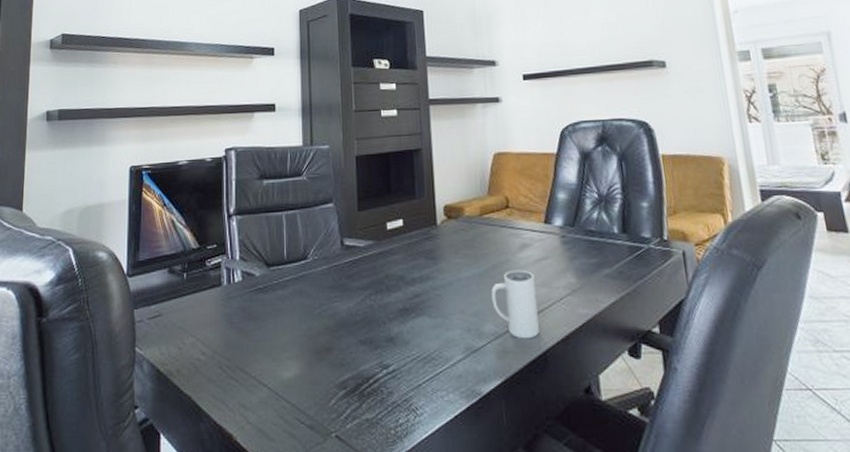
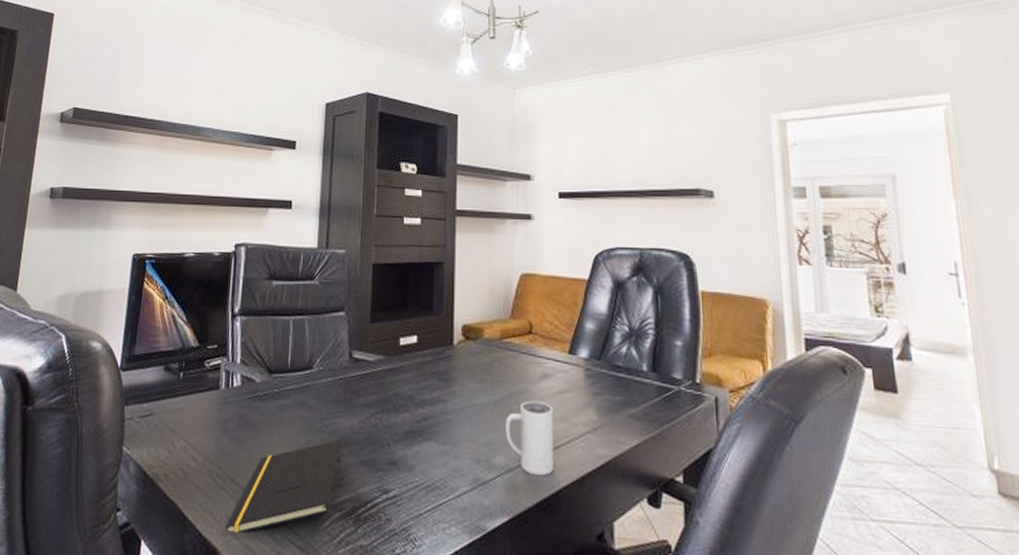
notepad: none [239,323,342,418] -> present [226,440,342,534]

